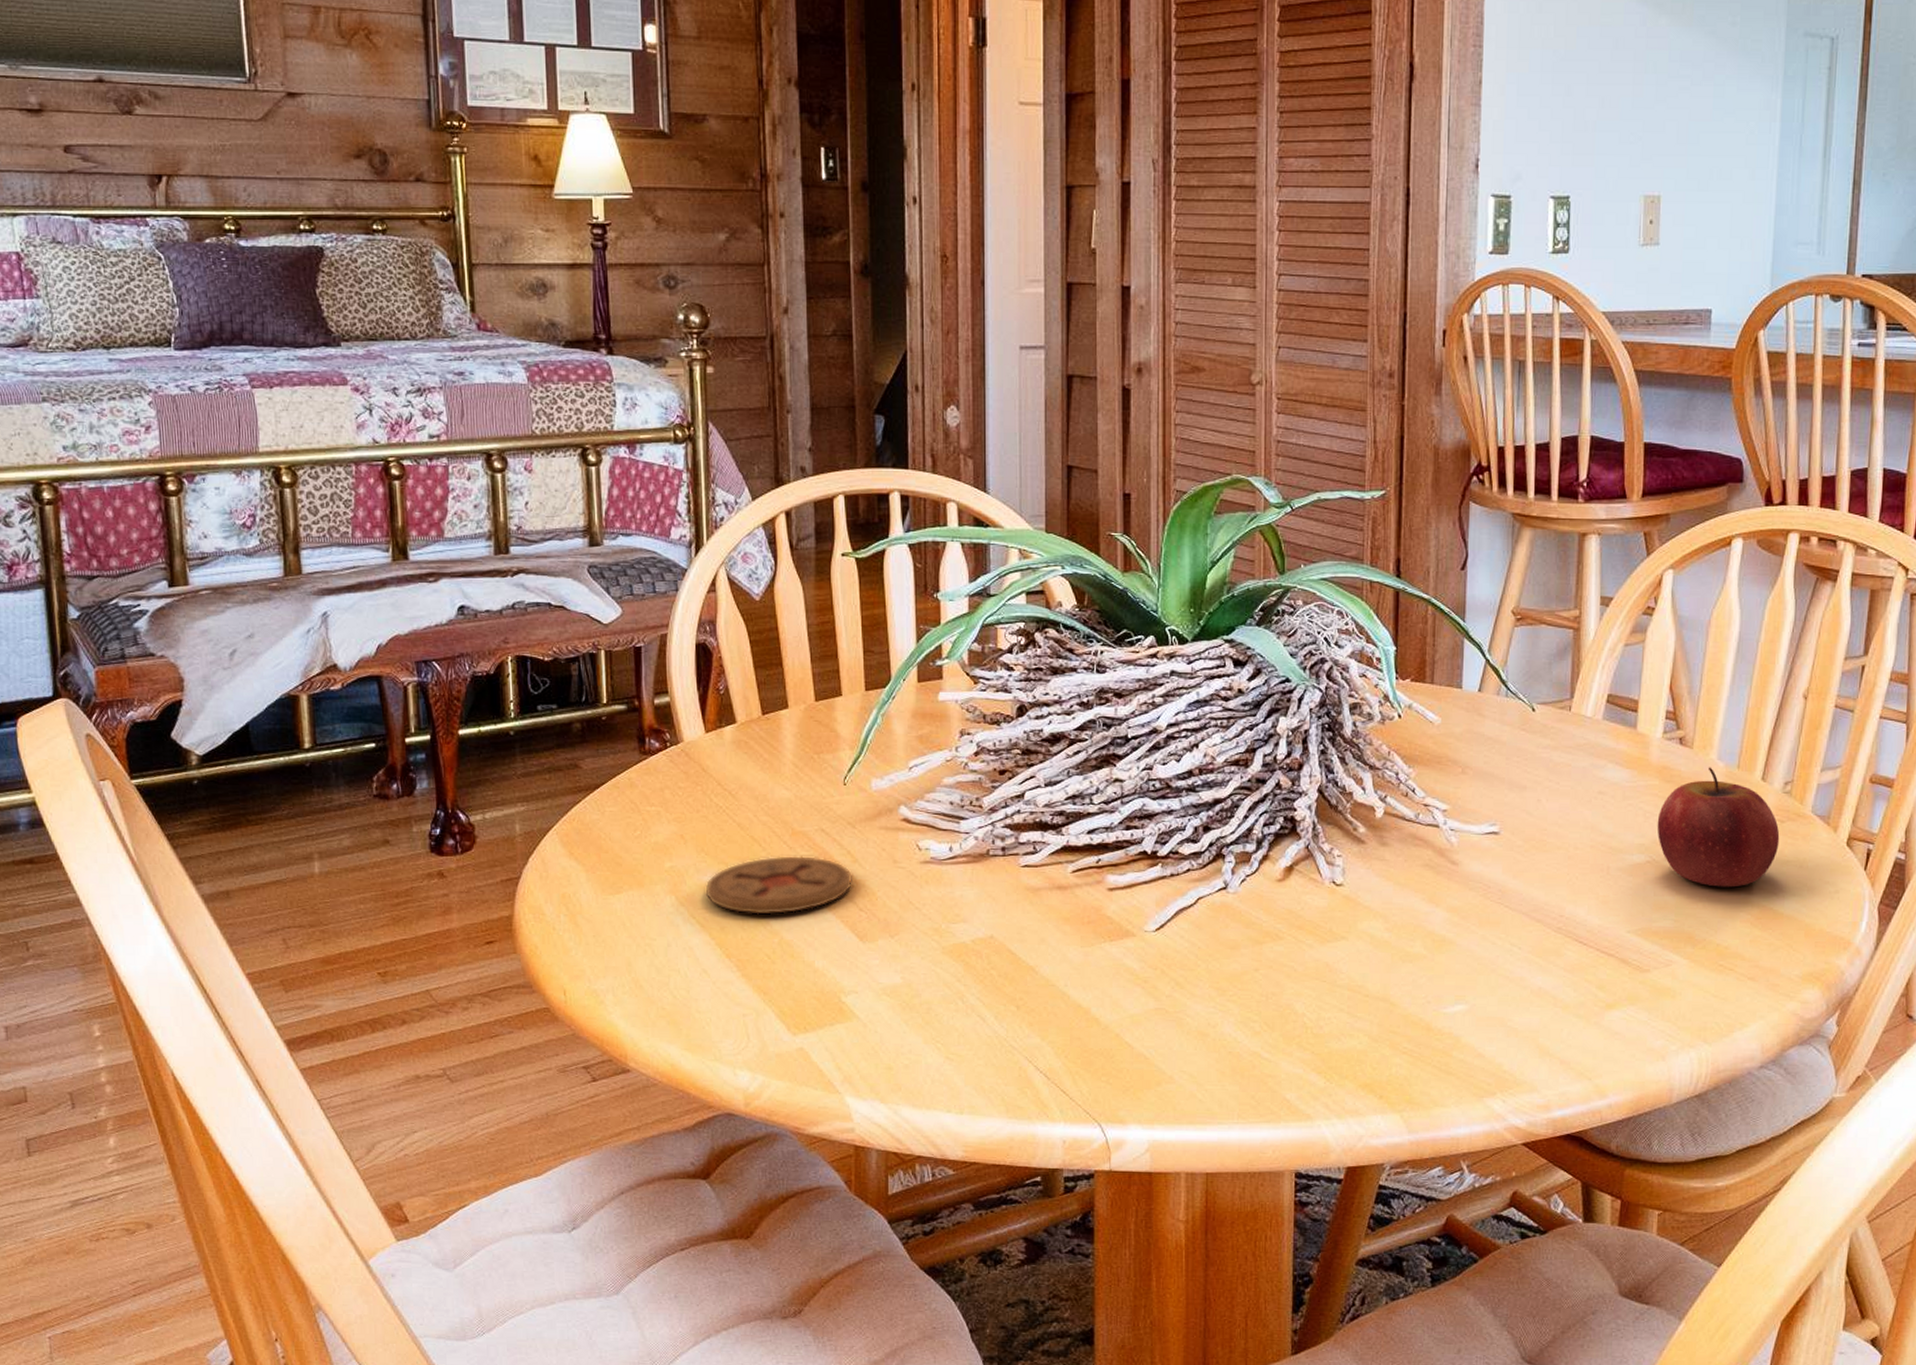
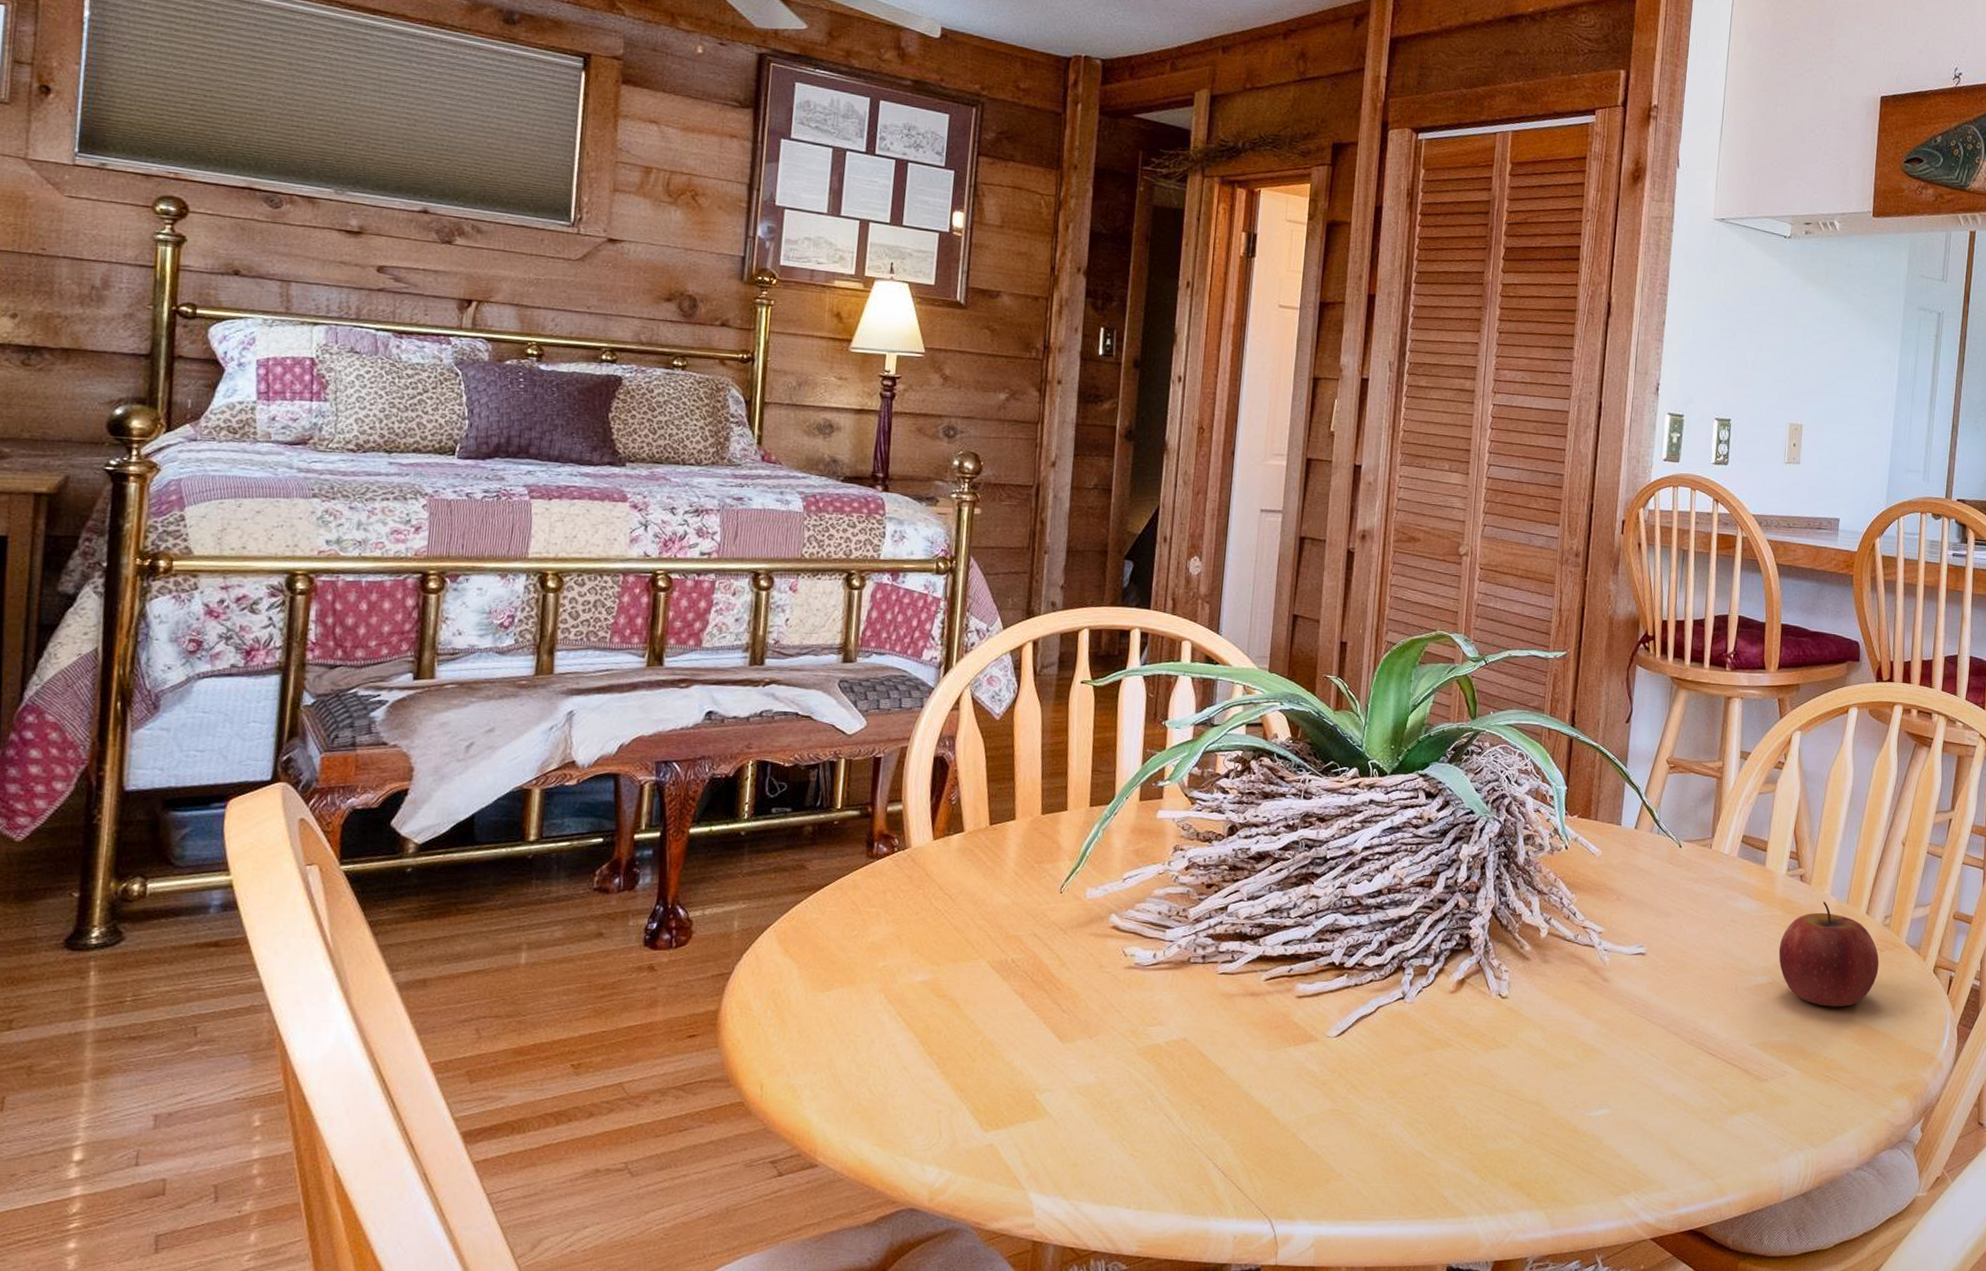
coaster: present [705,856,854,915] -> none [914,958,1060,1015]

